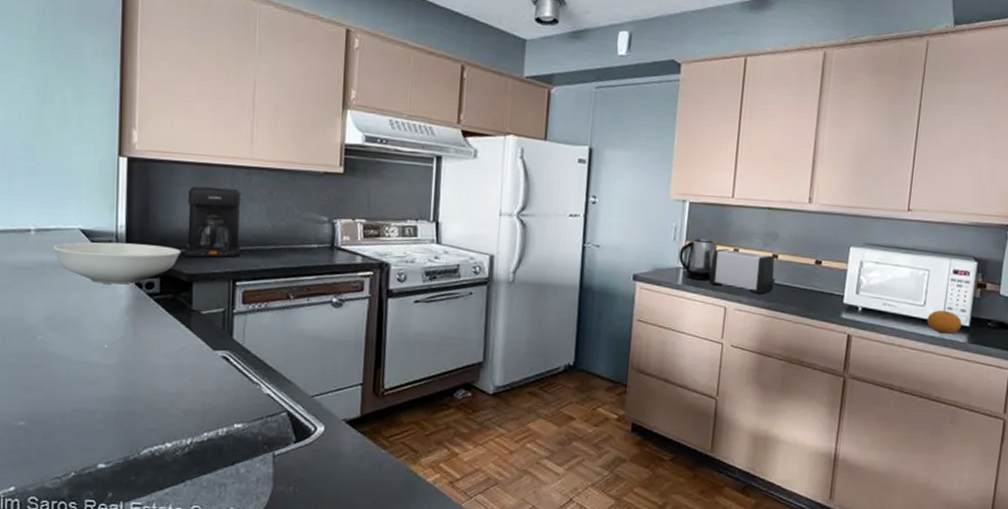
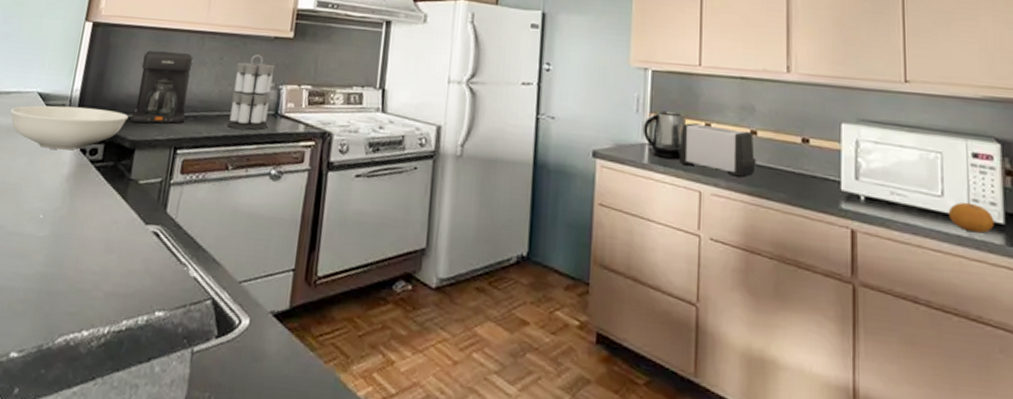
spice rack: none [284,189,328,263] -> present [227,54,276,131]

